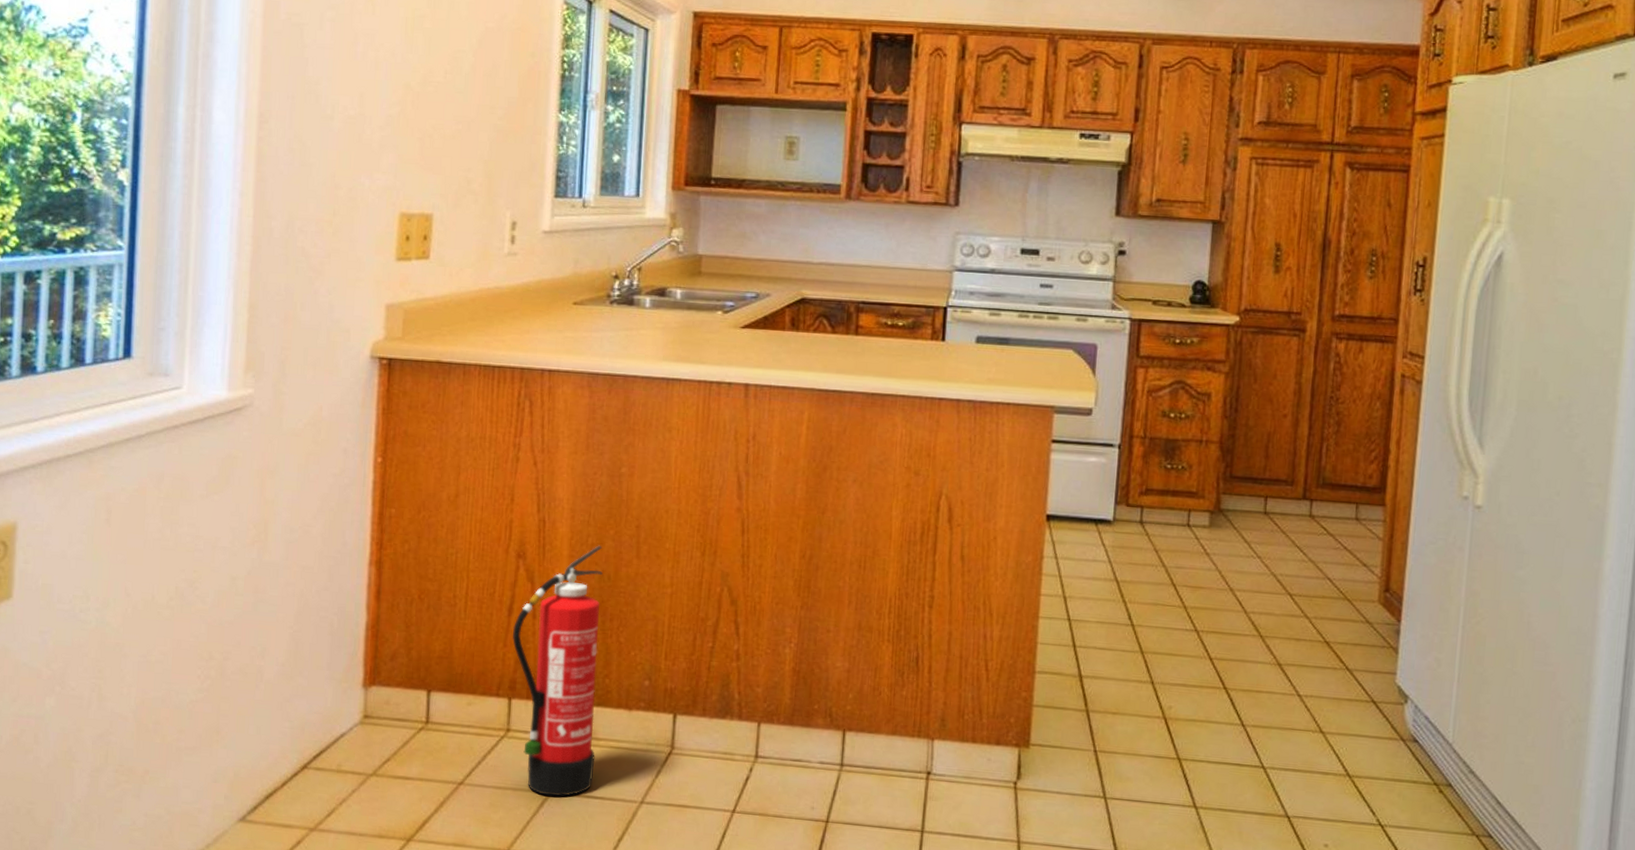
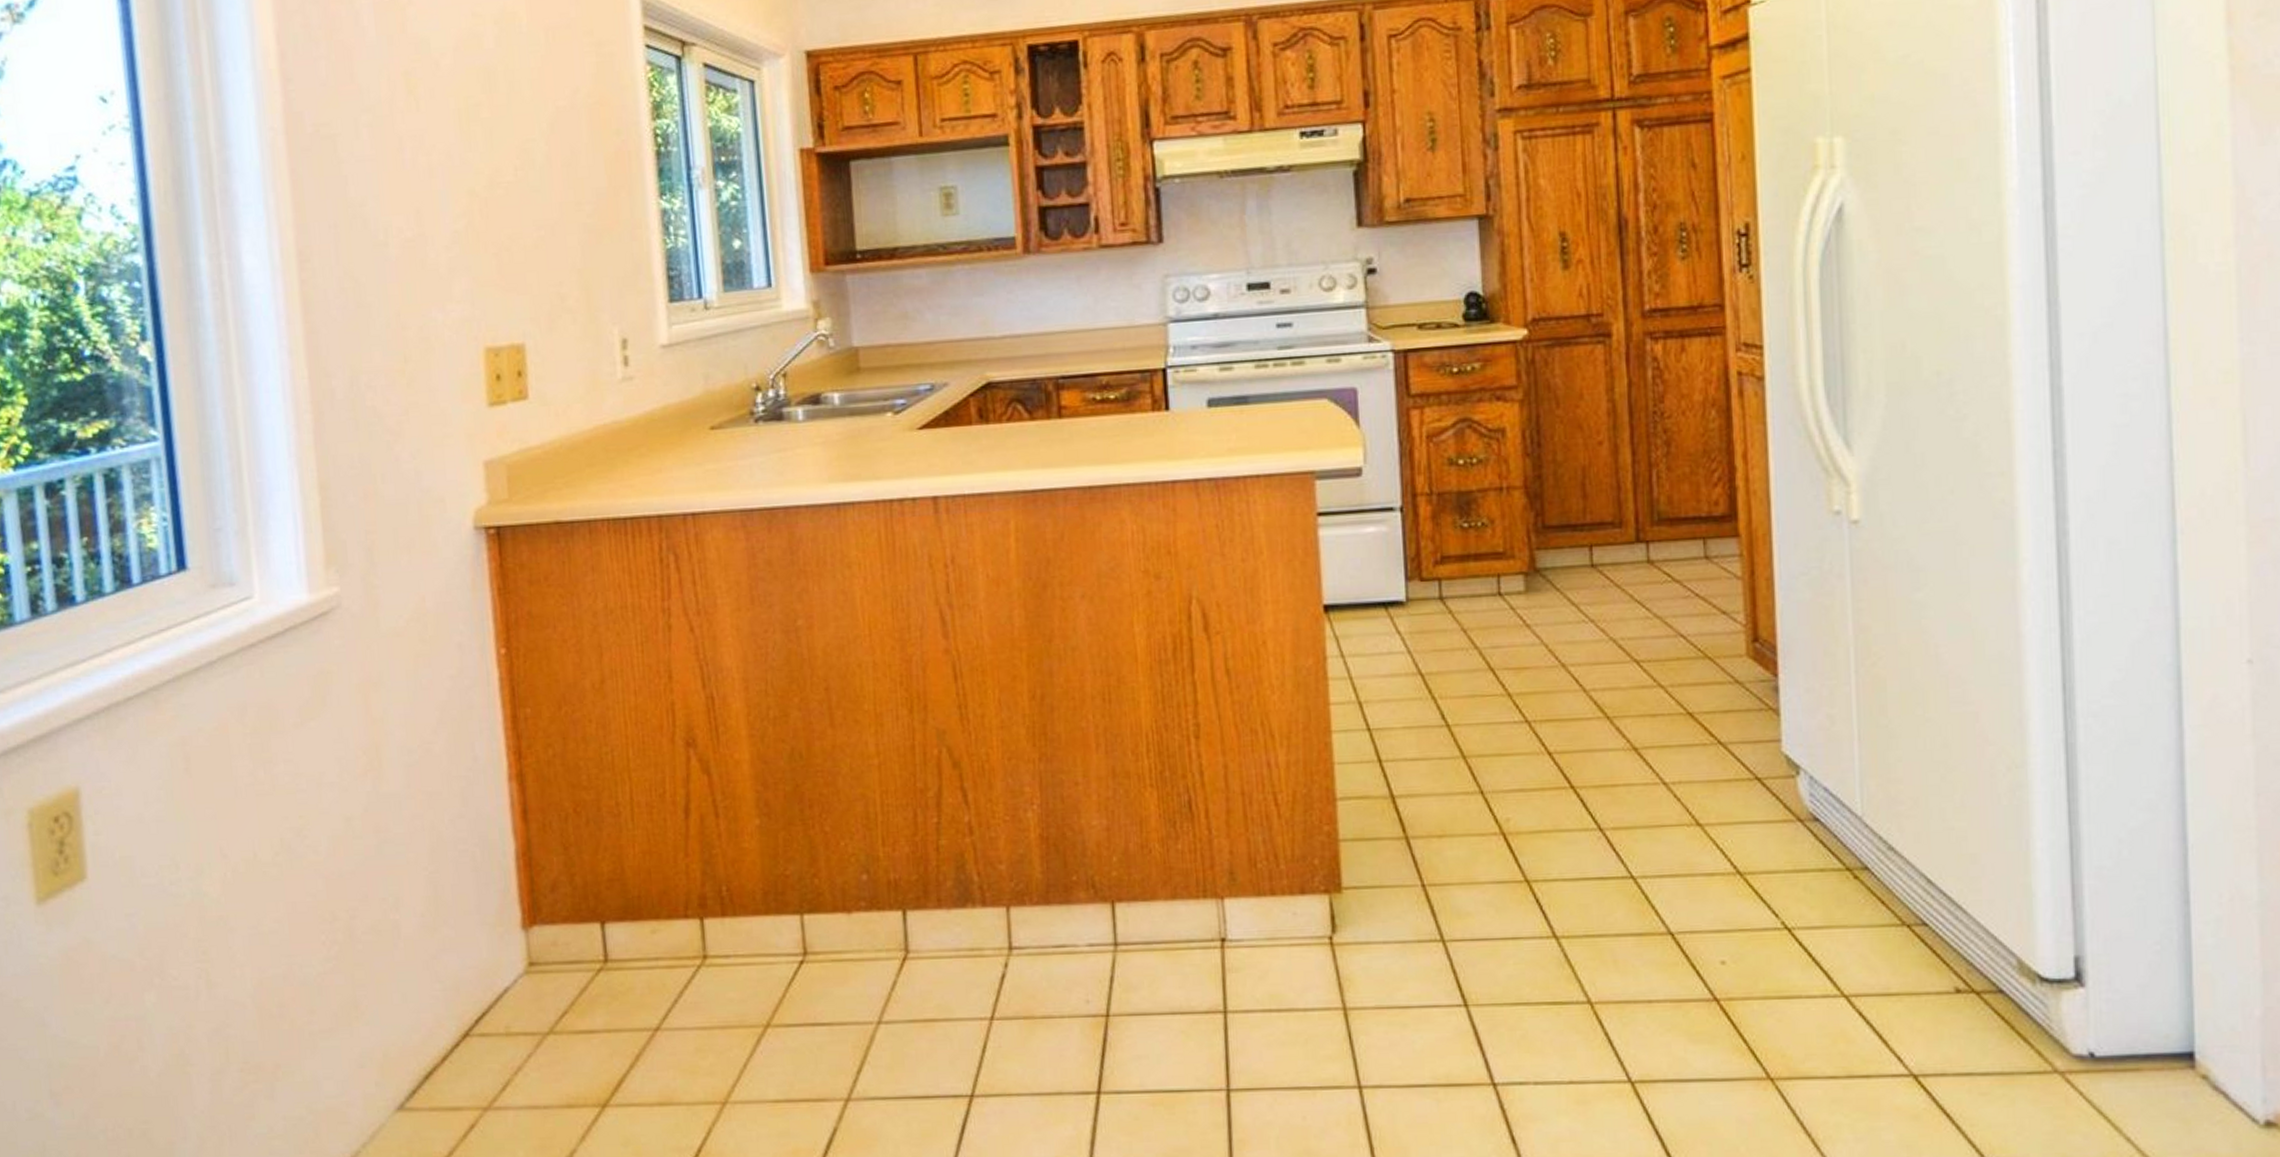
fire extinguisher: present [512,545,603,797] -> none [692,718,817,1030]

